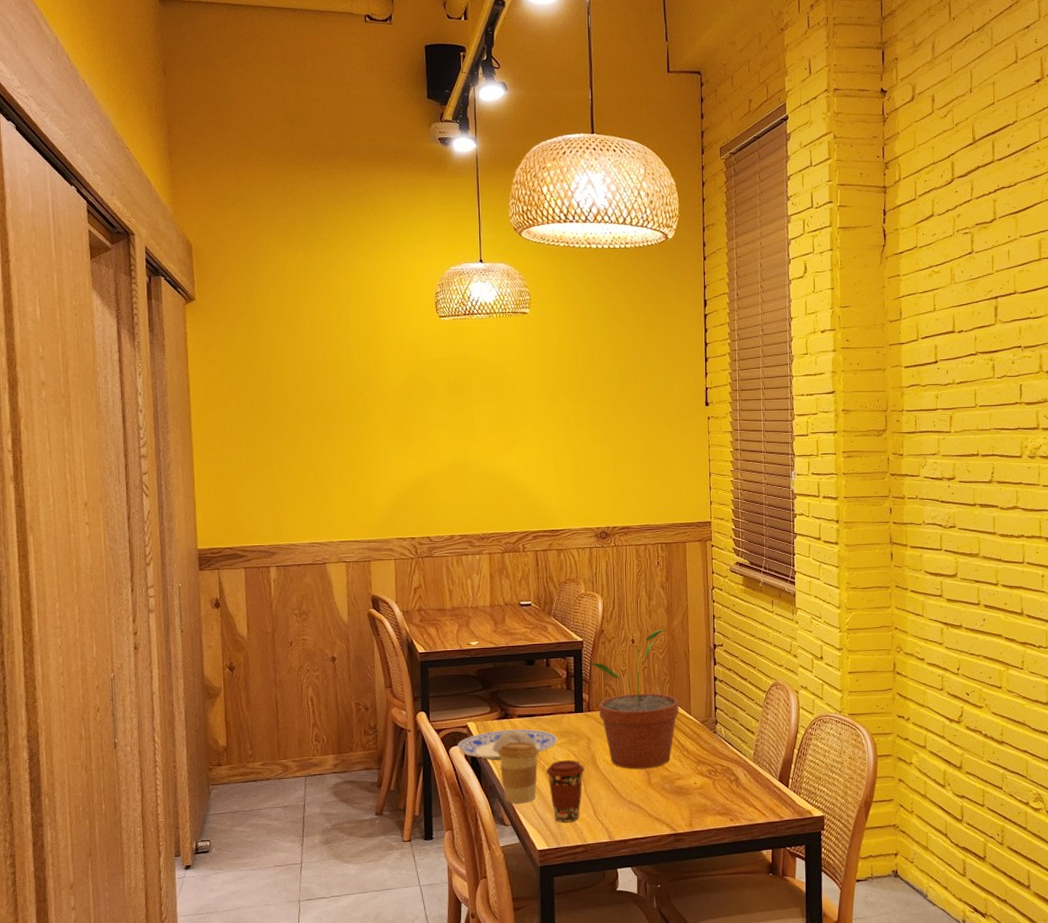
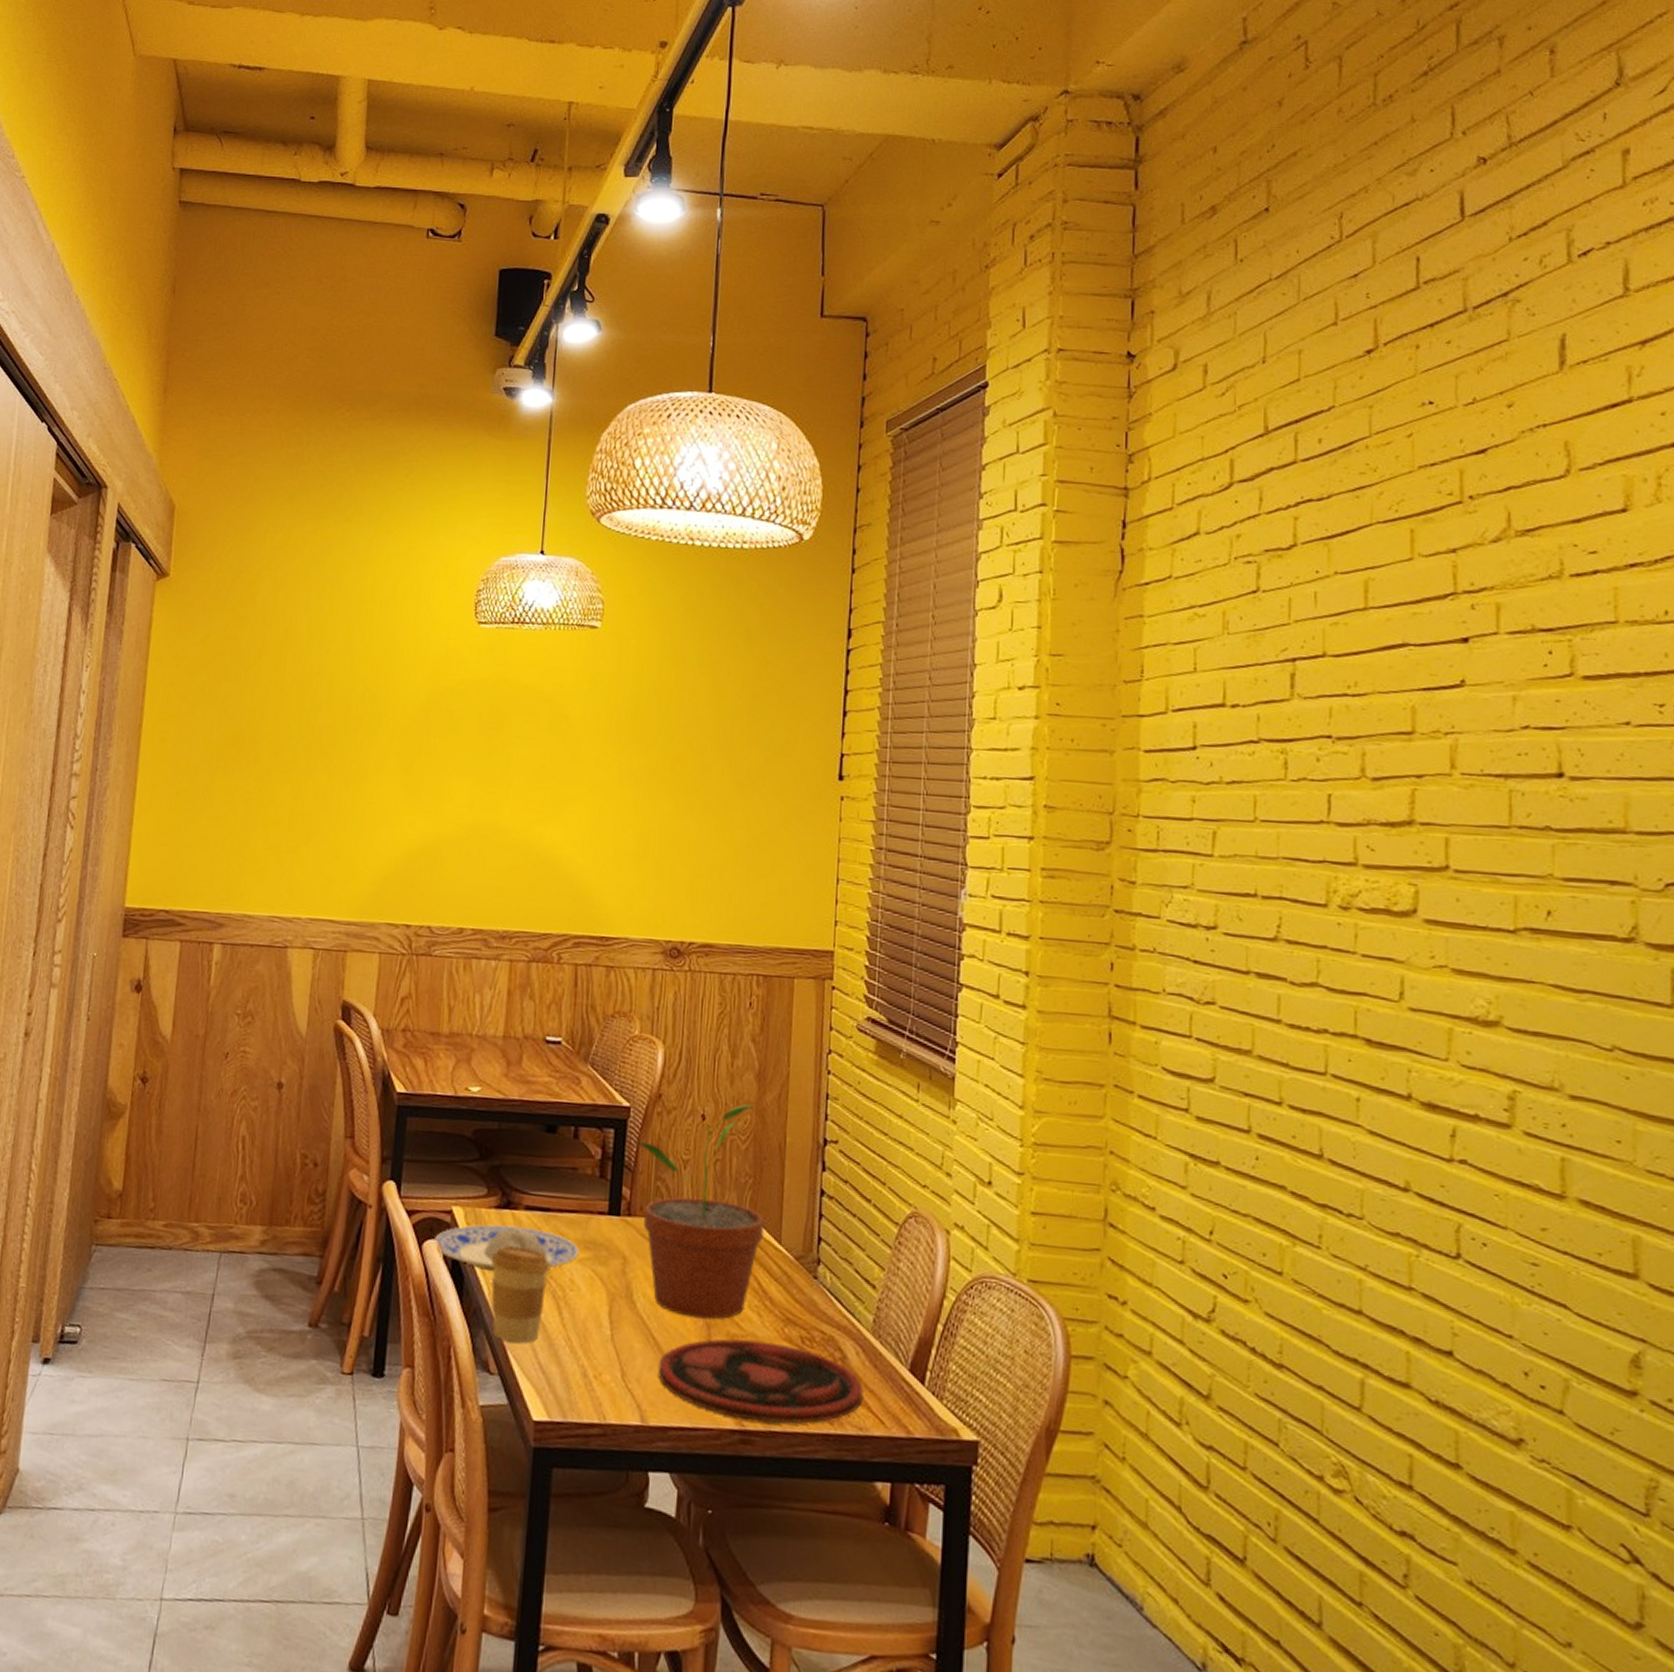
coffee cup: present [545,760,585,823] -> none [556,1285,615,1385]
plate: none [617,777,751,827] -> present [658,1338,863,1424]

